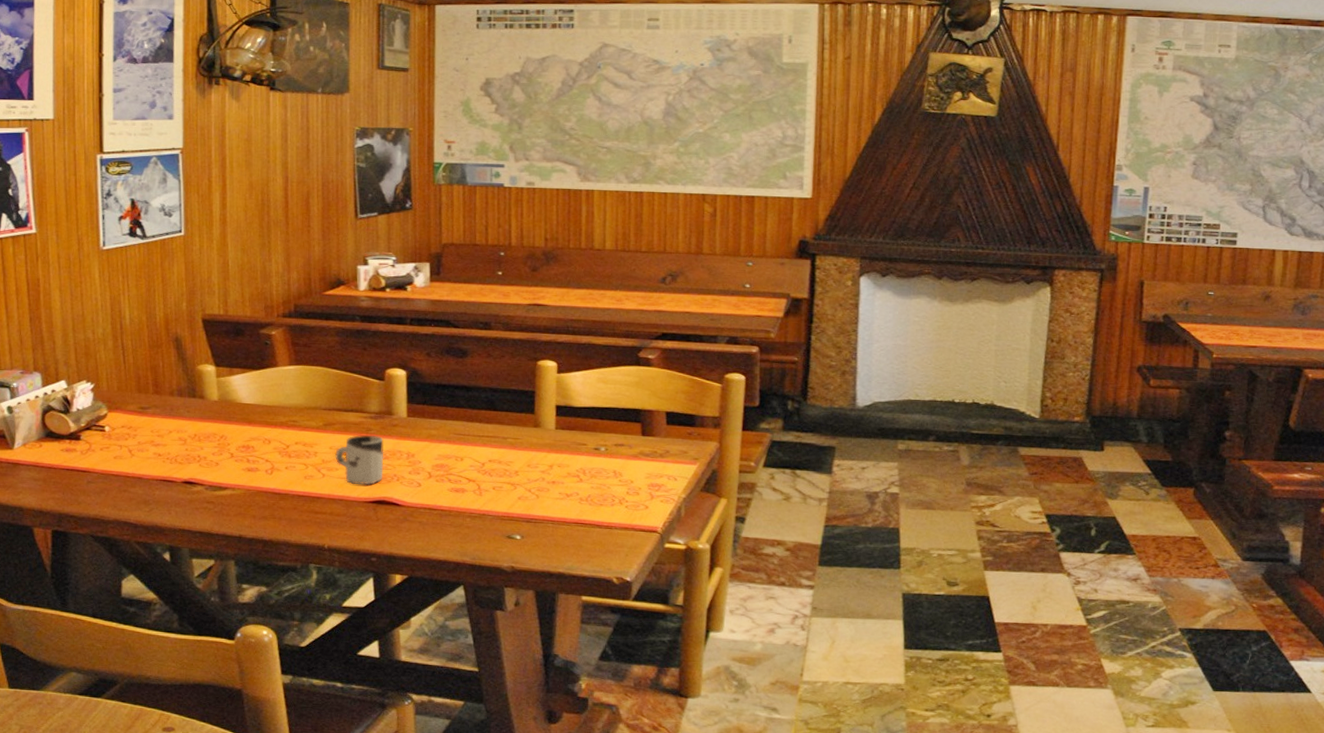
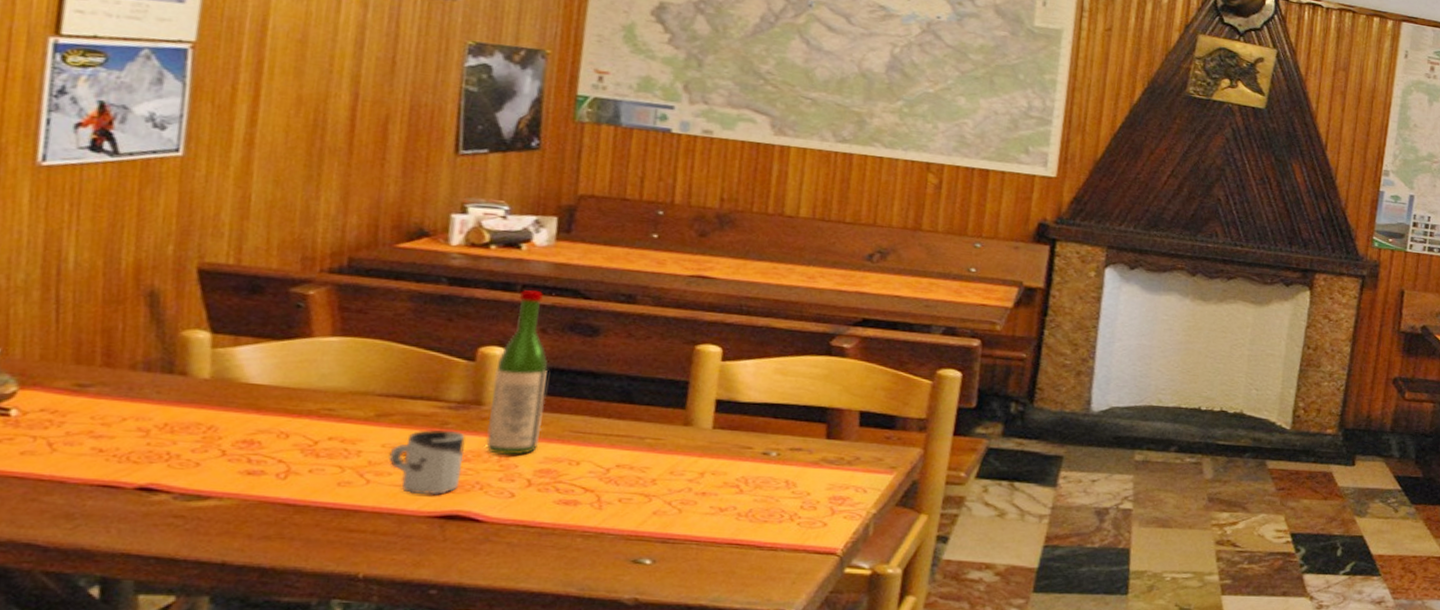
wine bottle: none [397,323,434,454] -> present [485,290,548,456]

